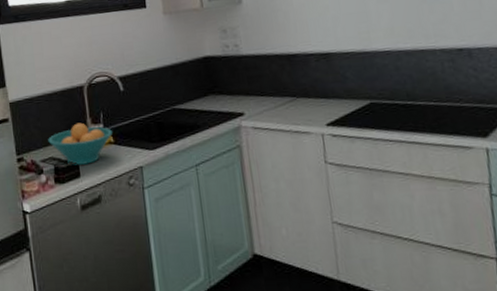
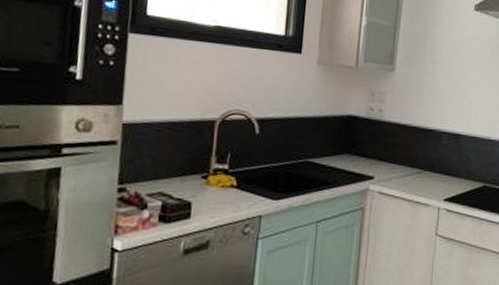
fruit bowl: present [48,122,112,165] -> none [161,159,237,206]

